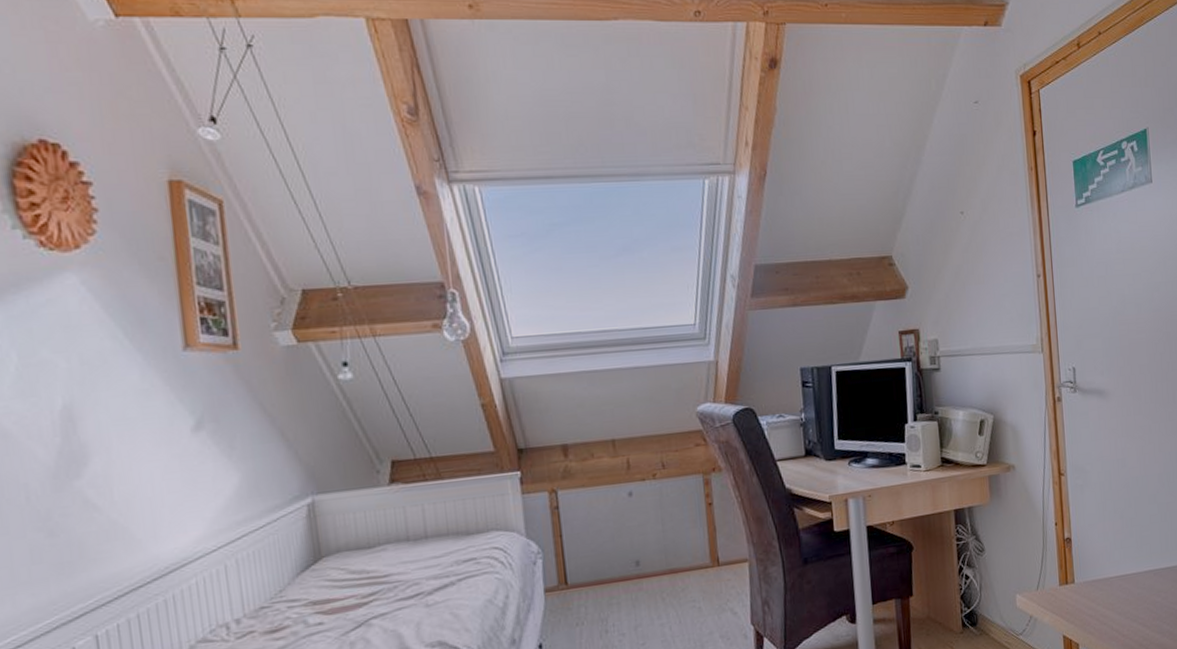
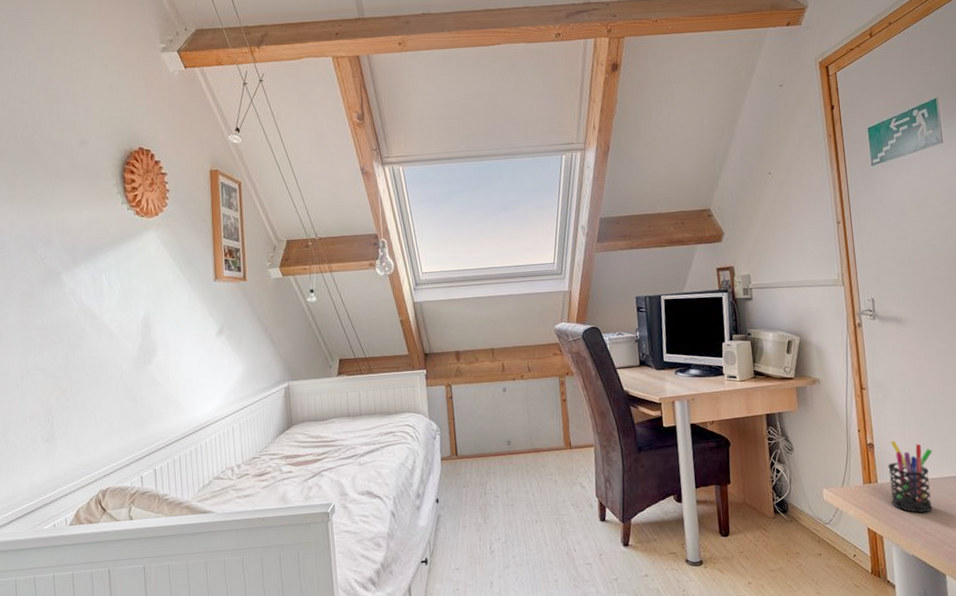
pen holder: none [1086,534,1132,614] -> present [888,441,933,513]

